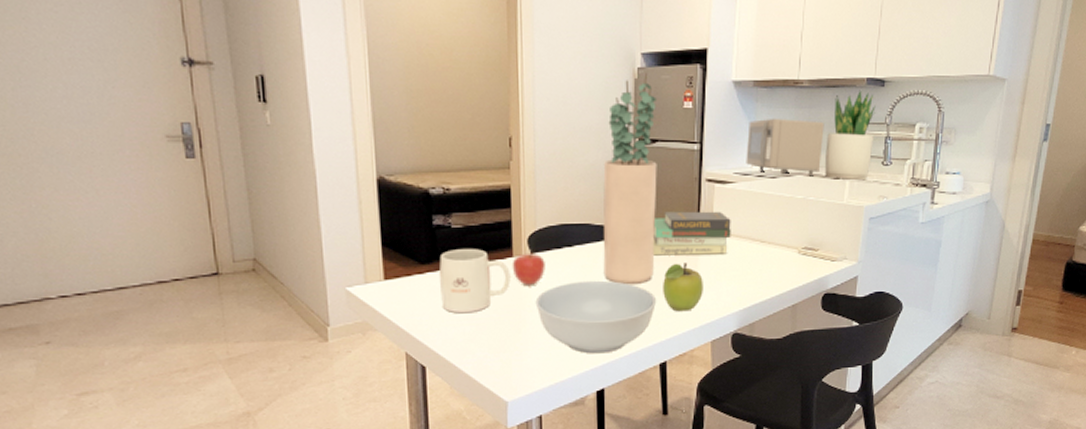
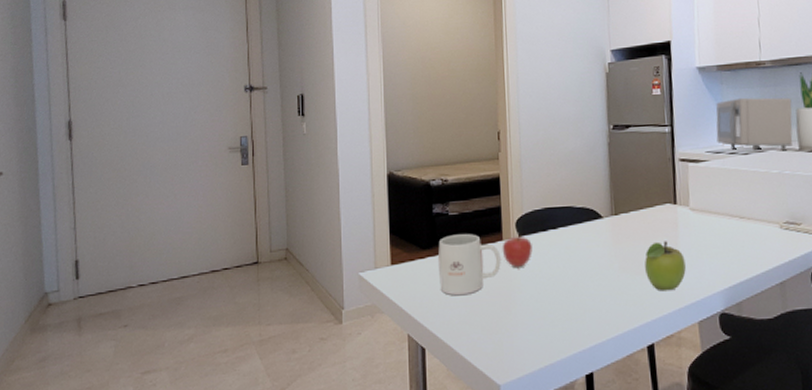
bowl: present [535,280,657,354] -> none [524,261,641,336]
vase: present [603,72,657,284] -> none [581,66,635,264]
books: present [653,211,731,256] -> none [631,189,709,235]

